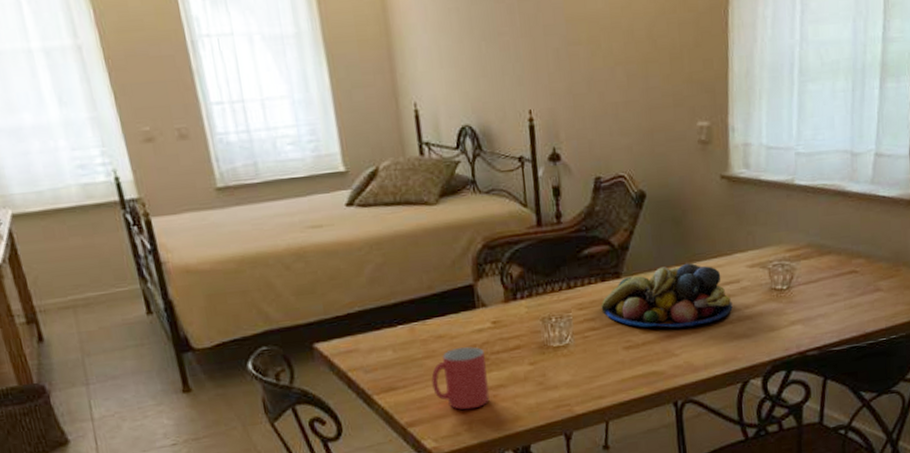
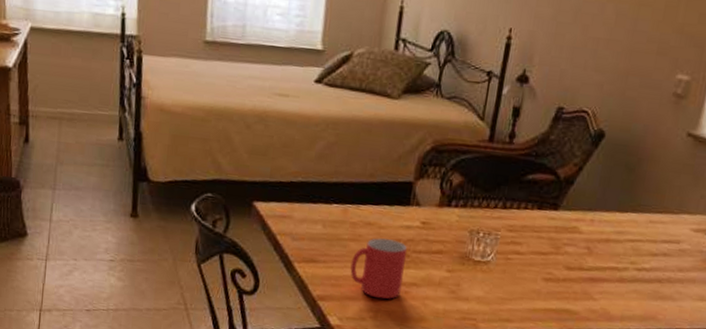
fruit bowl: present [601,262,733,328] -> none [531,209,667,276]

